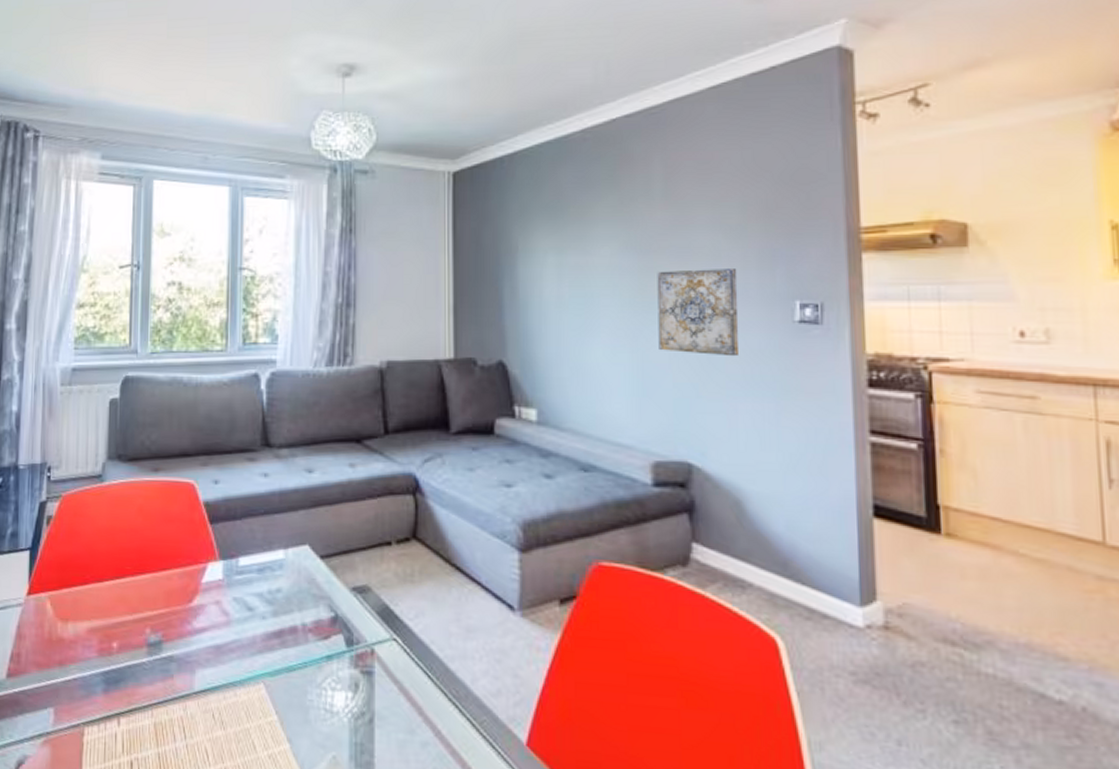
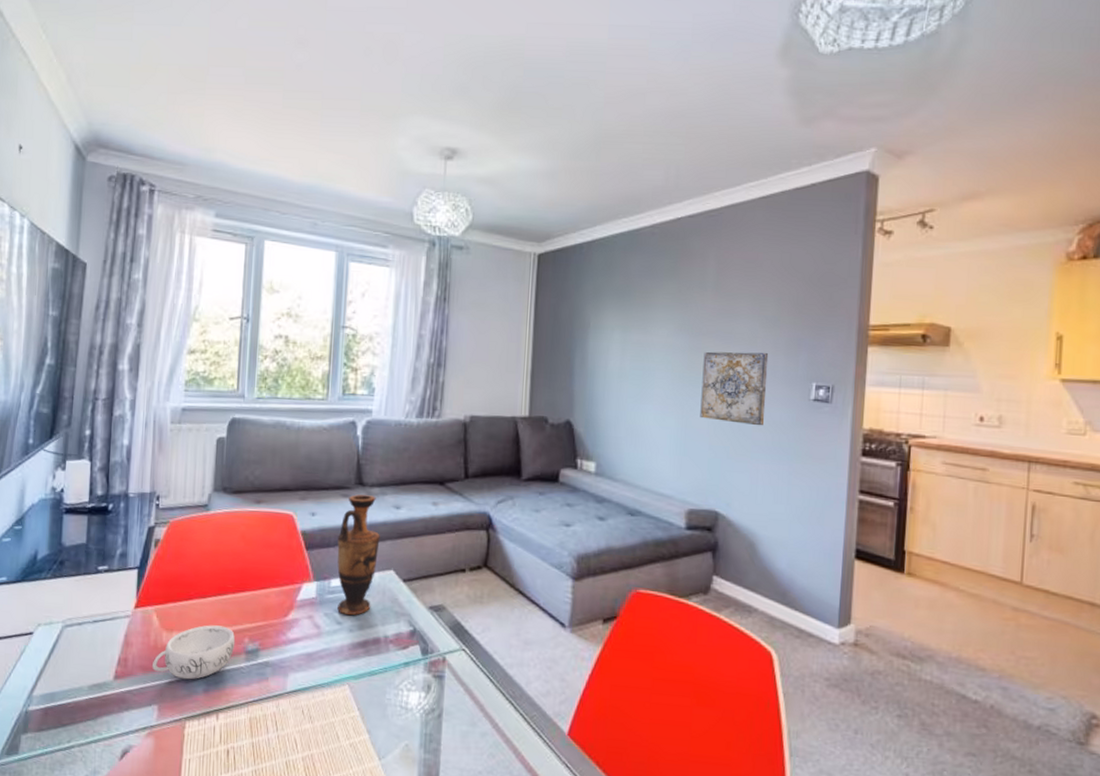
decorative bowl: none [46,613,136,678] -> present [151,625,236,680]
vase: none [244,457,292,600] -> present [337,494,380,616]

